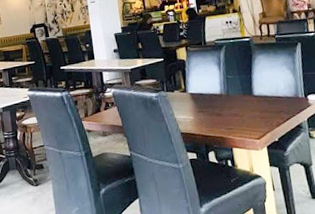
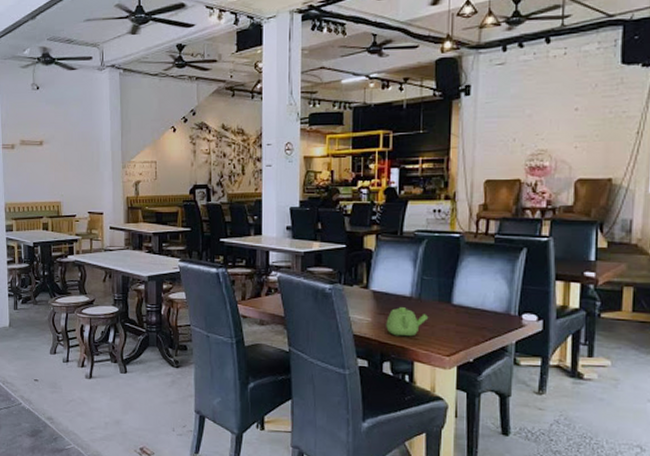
teapot: none [205,103,238,129] -> present [386,307,429,337]

